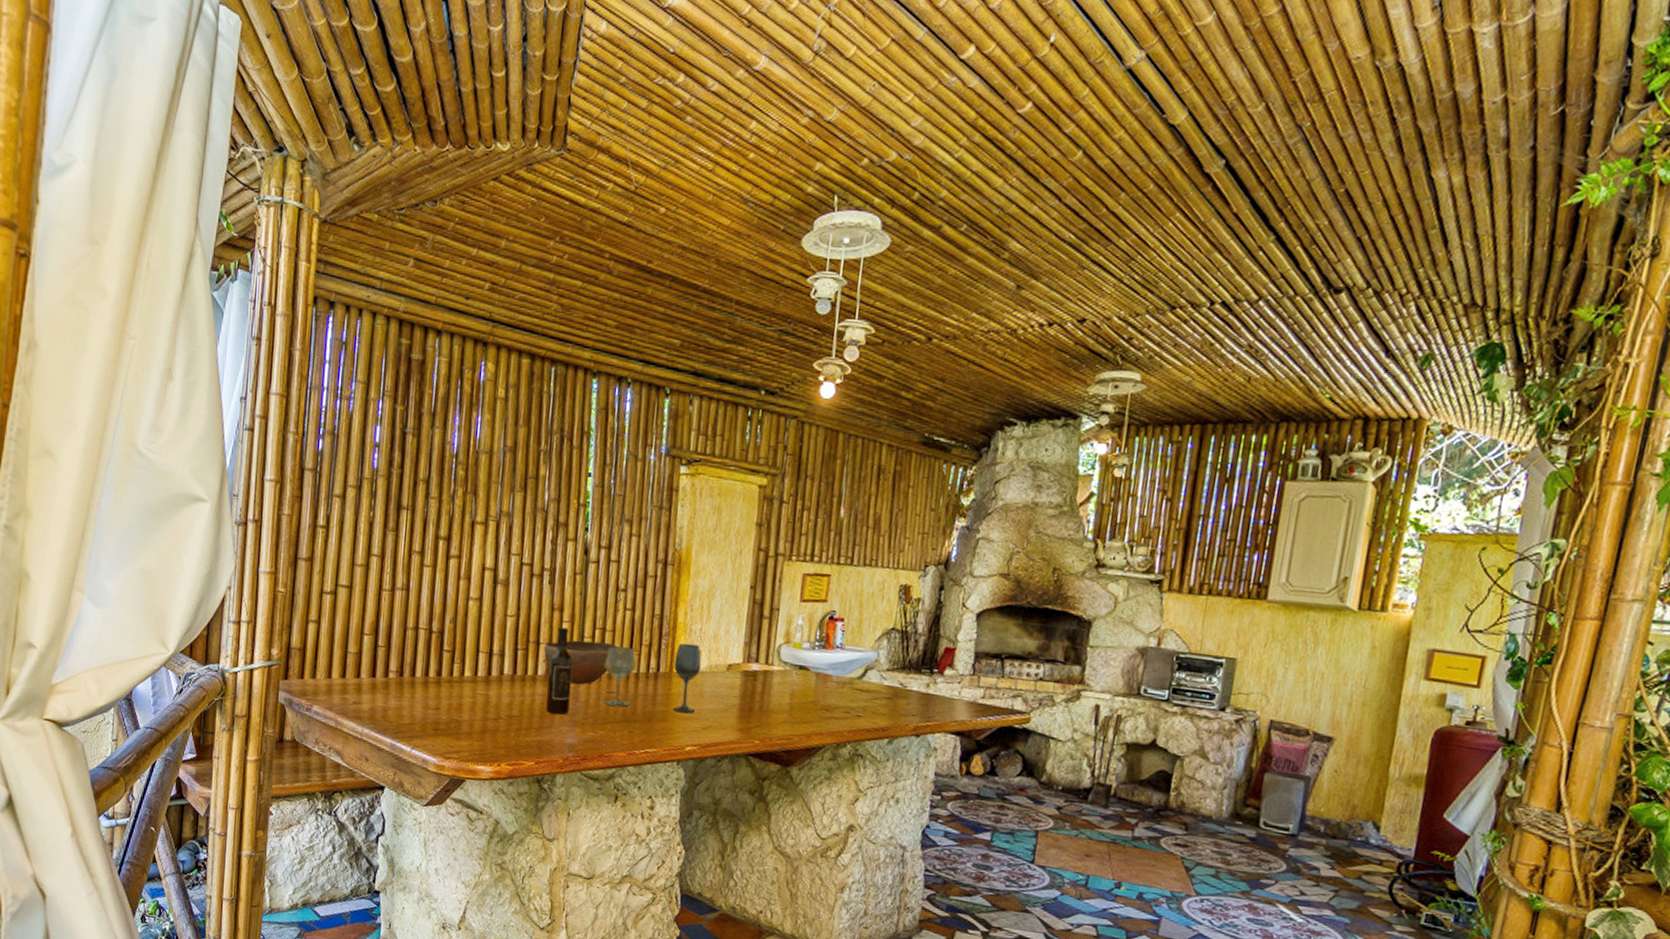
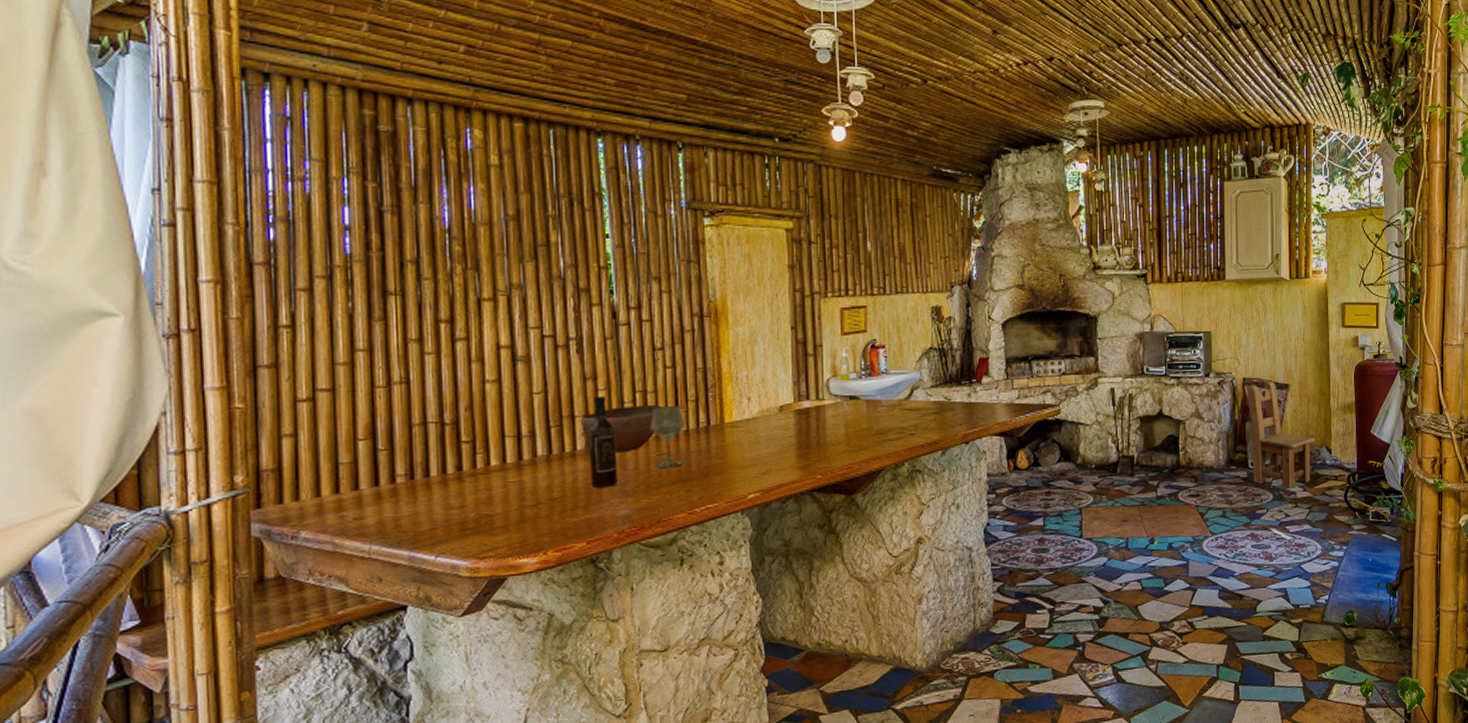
wineglass: present [672,643,702,713] -> none [724,392,754,462]
wooden chair: none [1262,728,1359,864] -> present [1247,380,1315,490]

